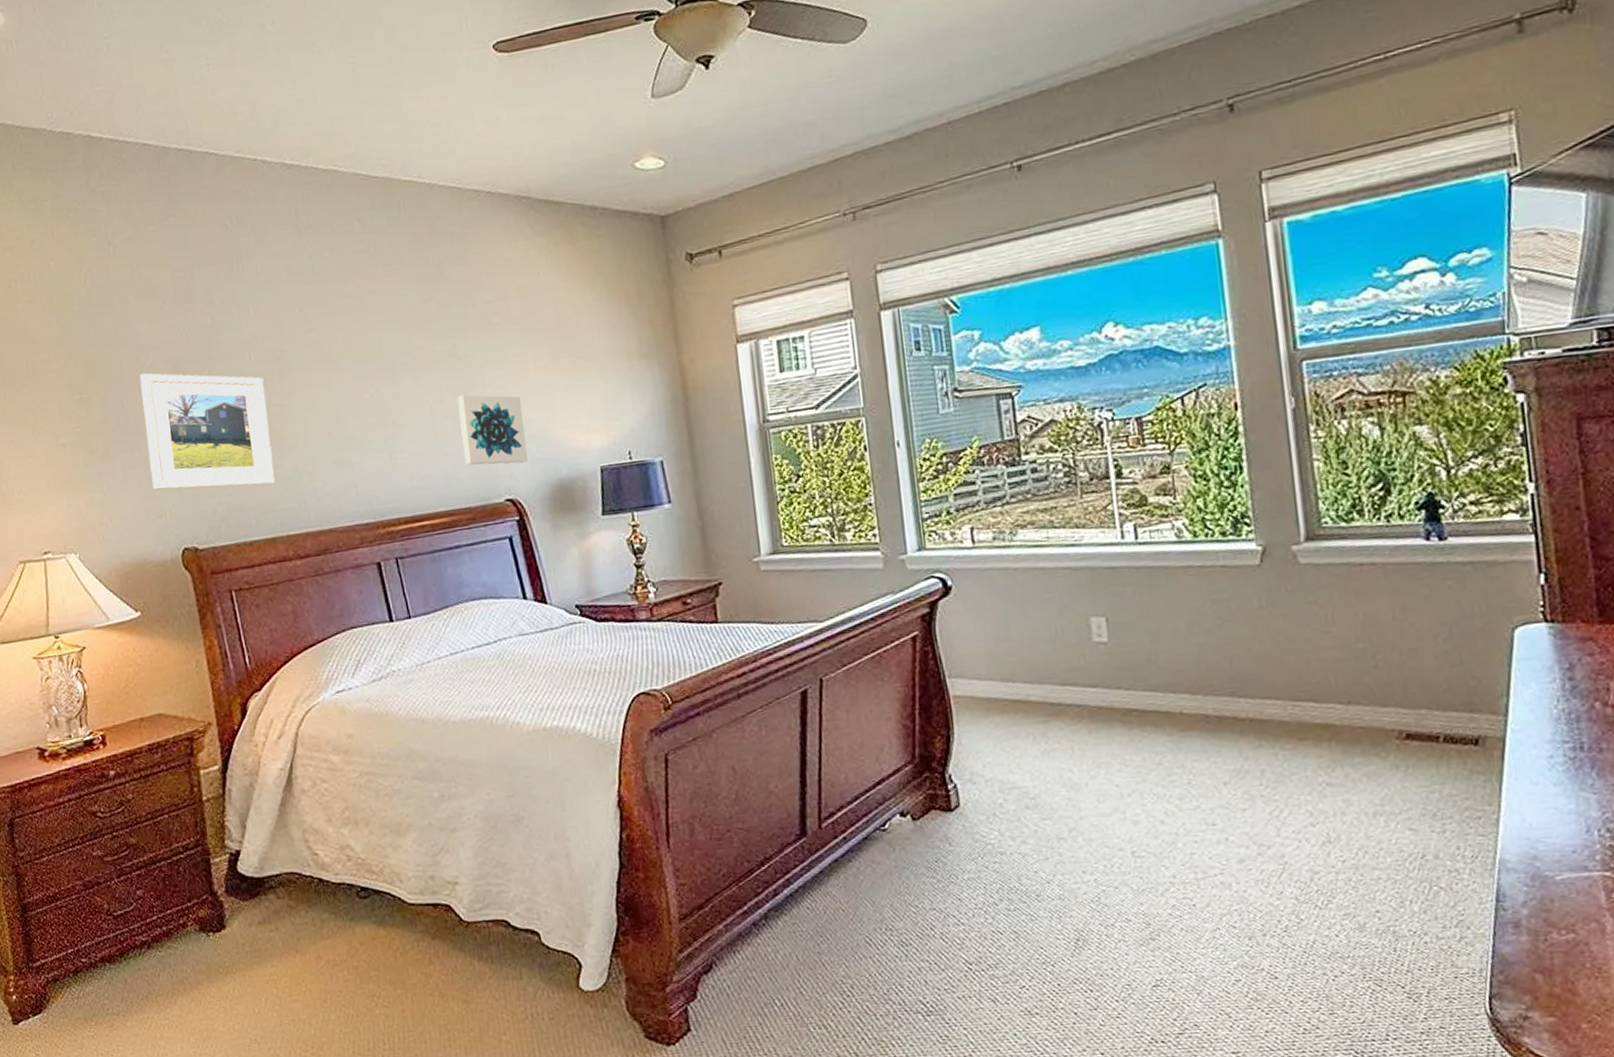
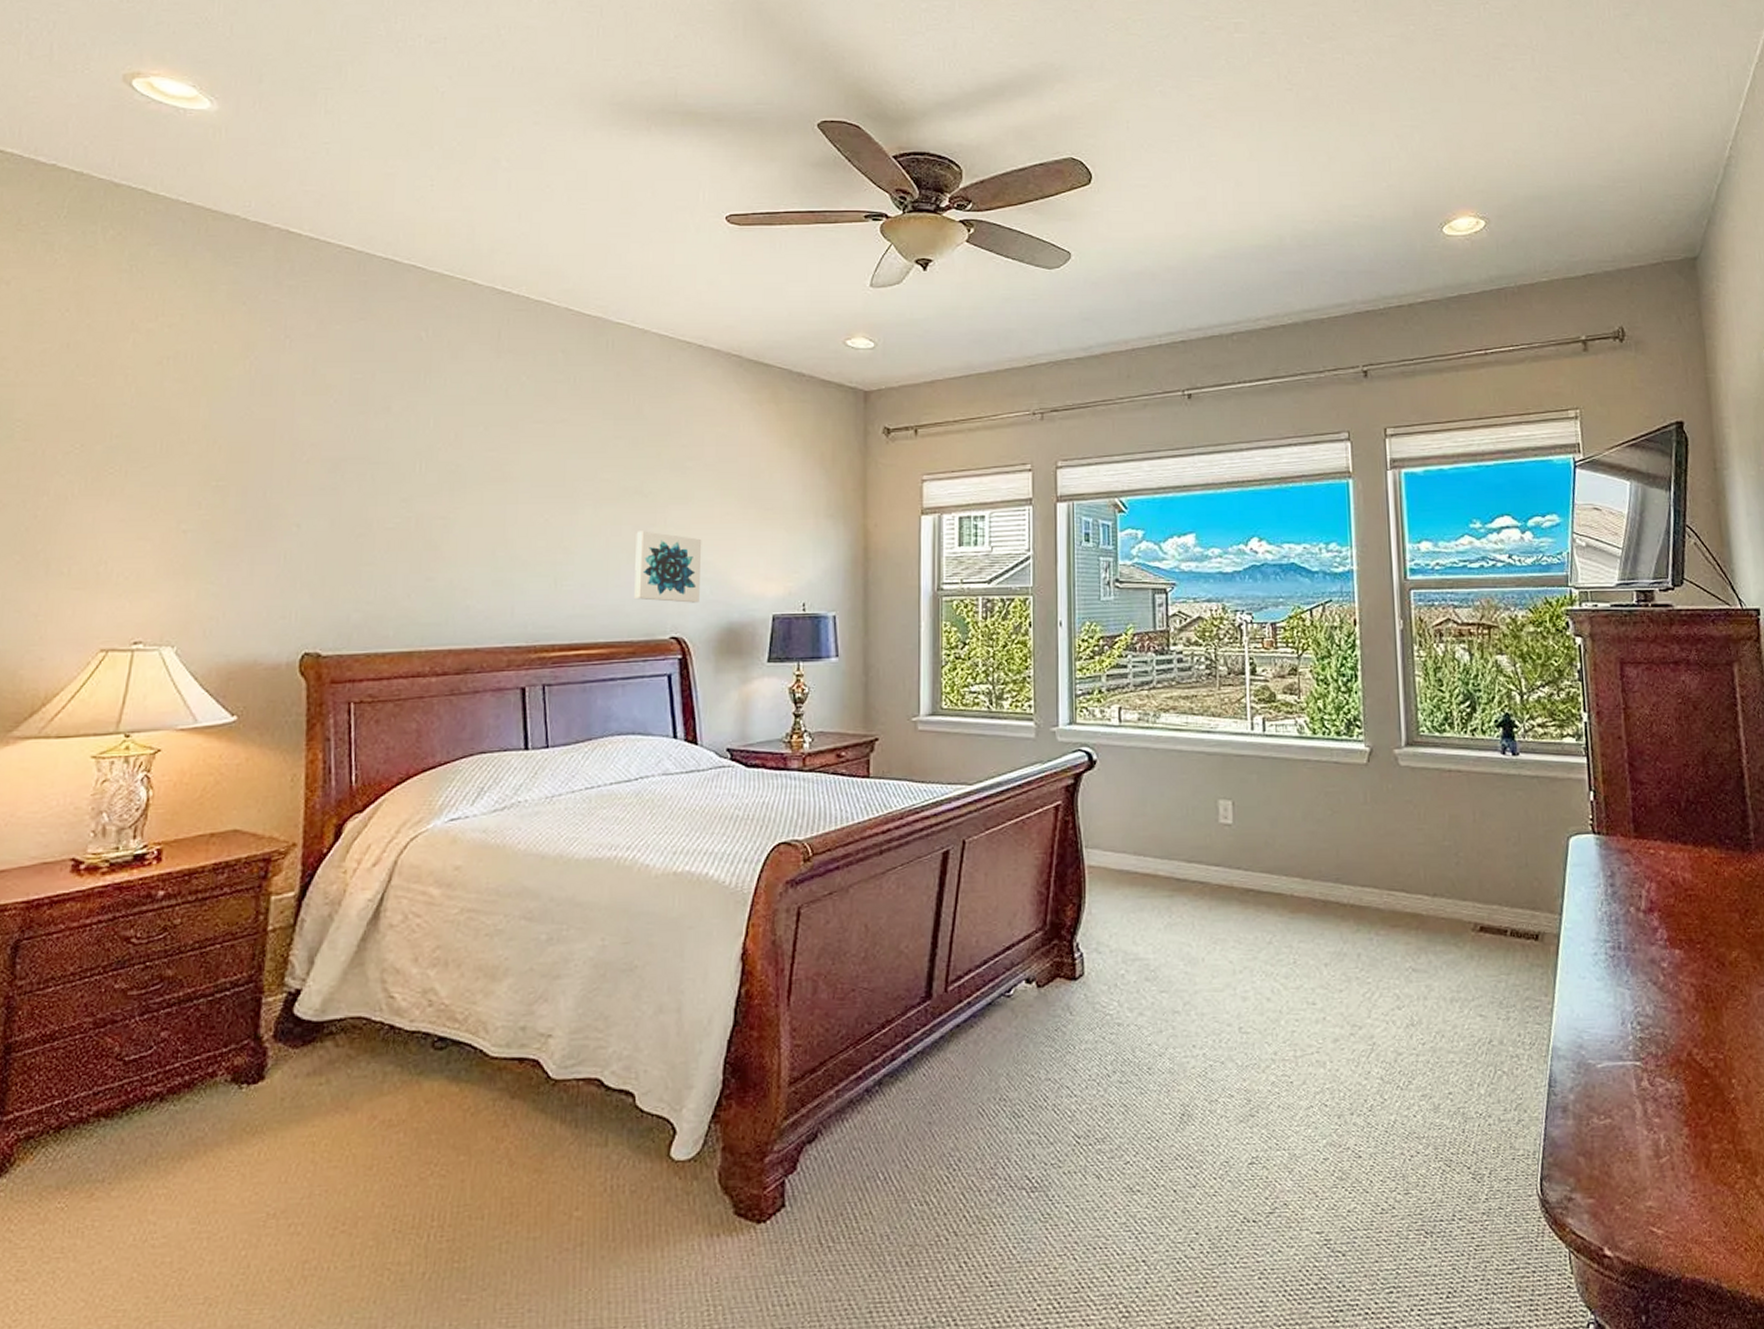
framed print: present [139,373,276,490] -> none [282,468,431,597]

